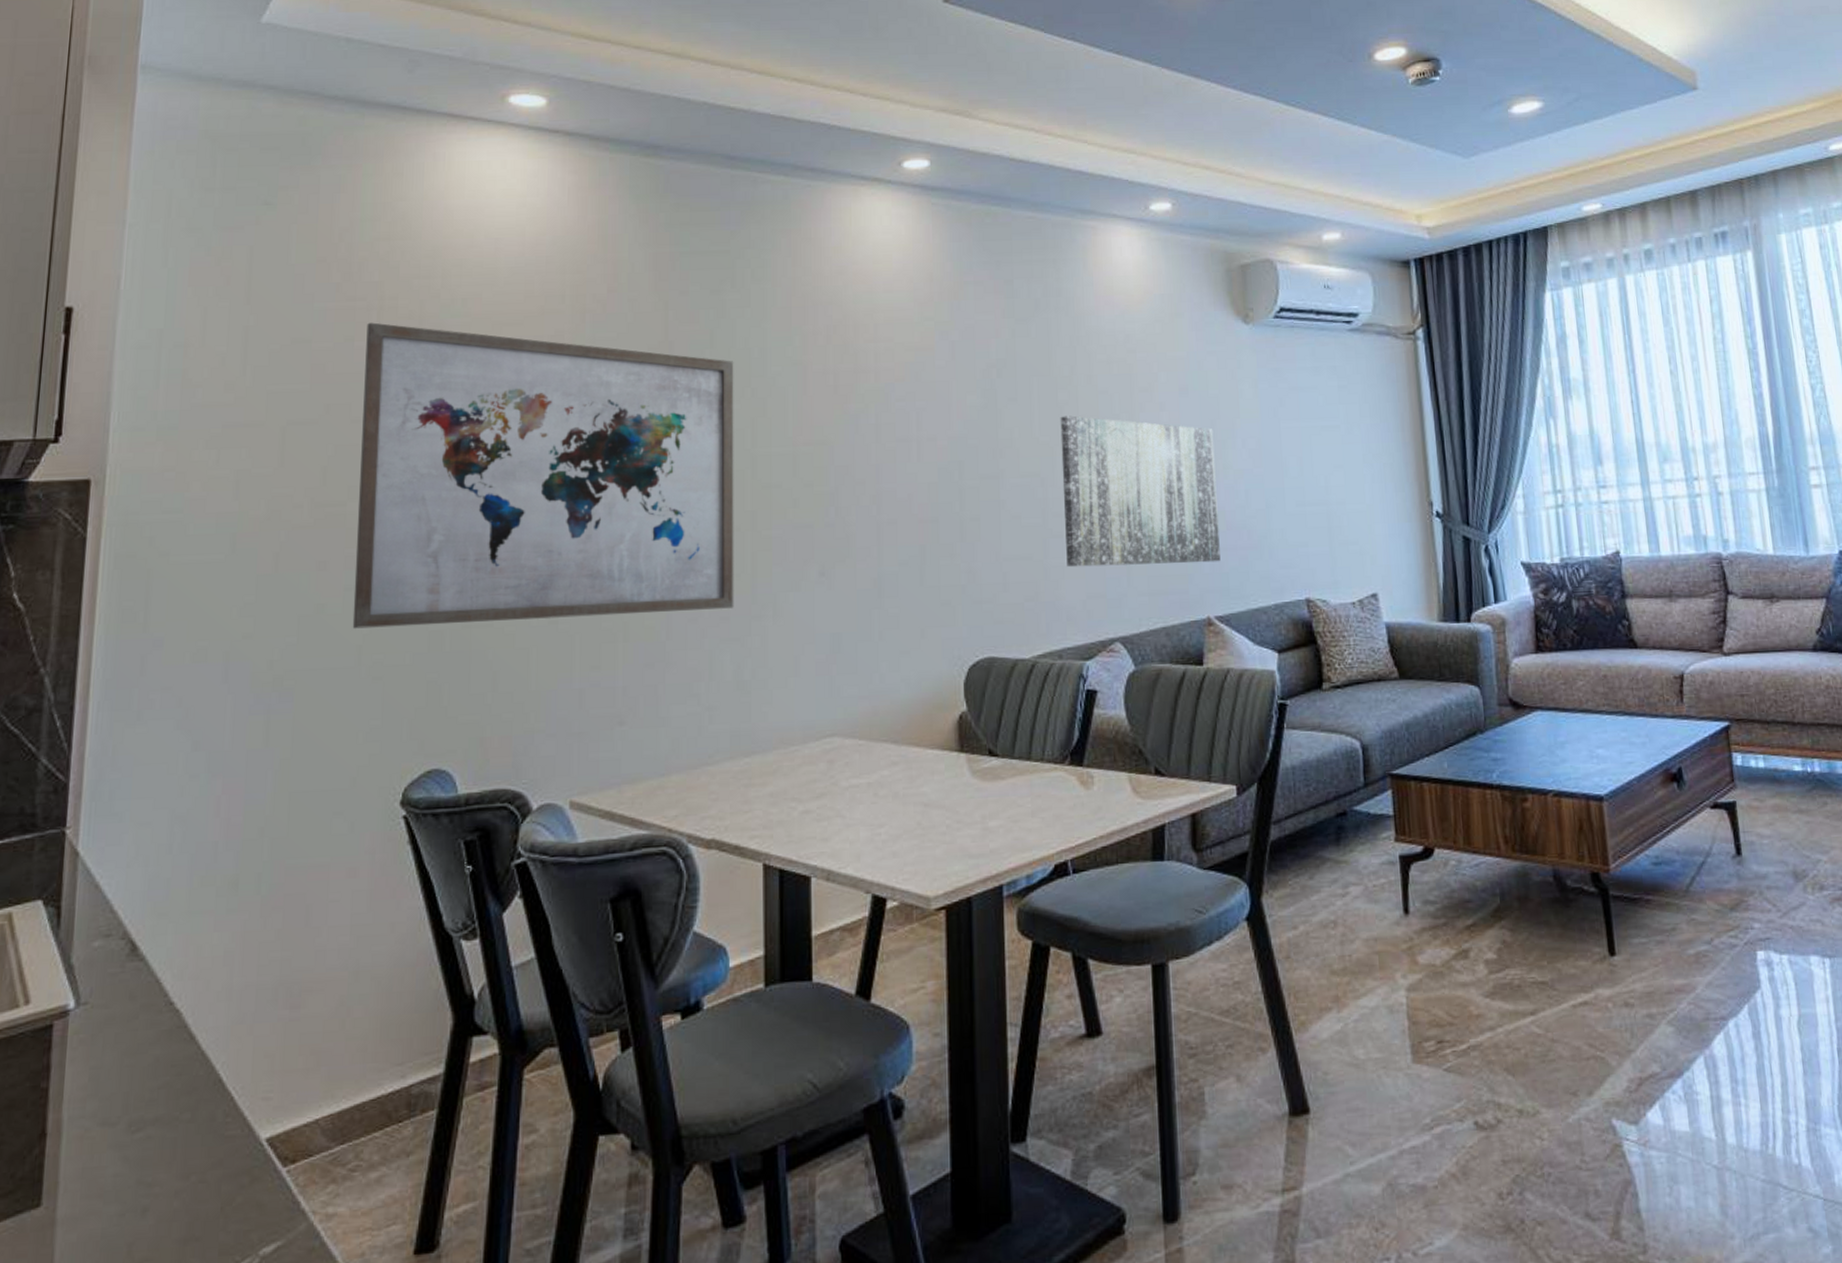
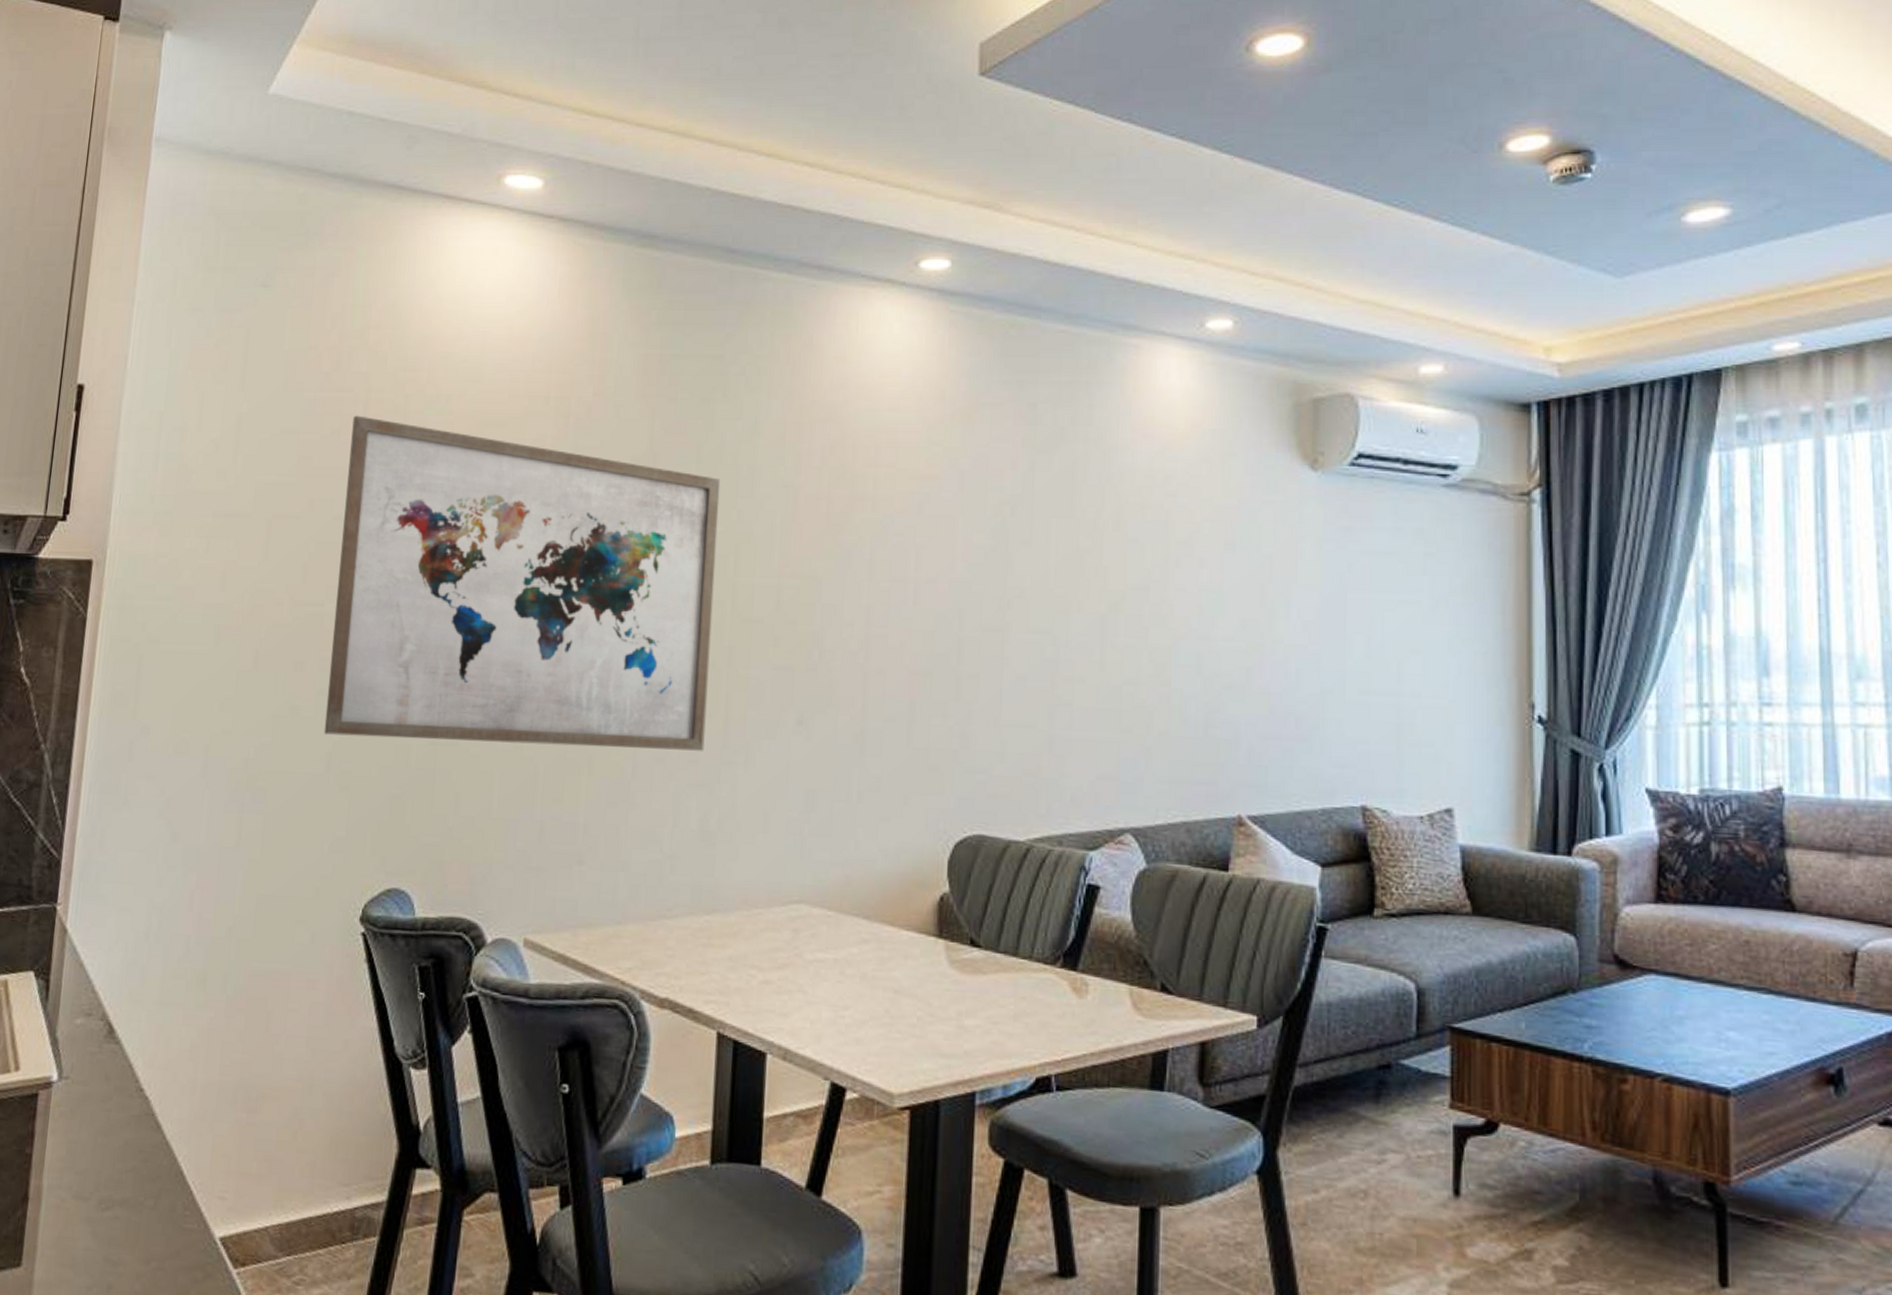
wall art: present [1060,415,1221,568] -> none [1075,565,1263,752]

